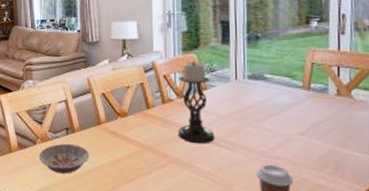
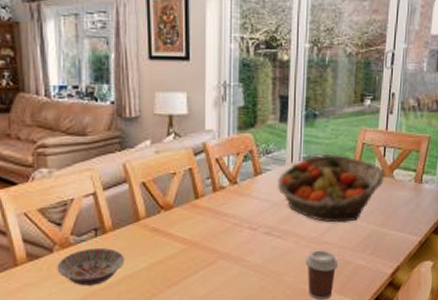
candle holder: present [177,61,215,144] -> none [228,141,267,235]
fruit basket: none [222,72,341,139] -> present [277,153,384,223]

